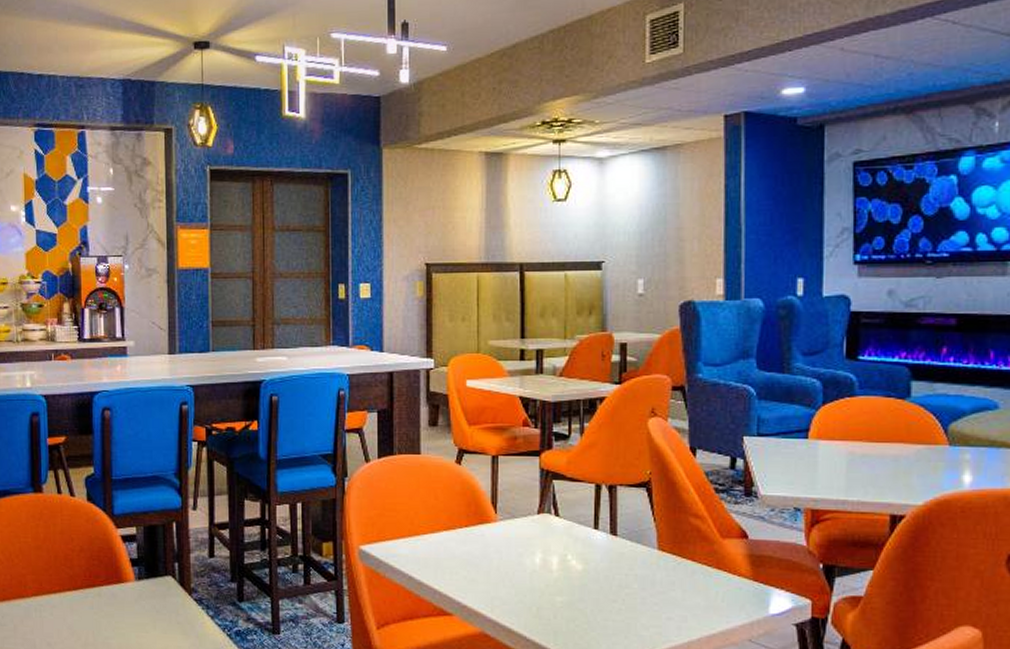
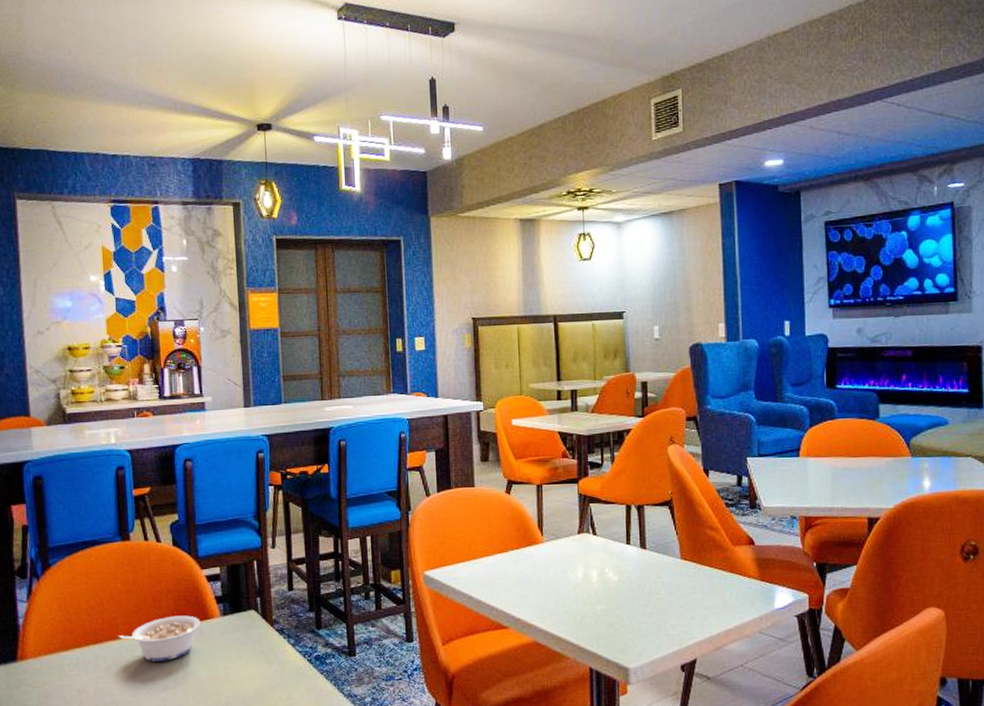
legume: none [26,576,114,625] -> present [118,615,201,661]

